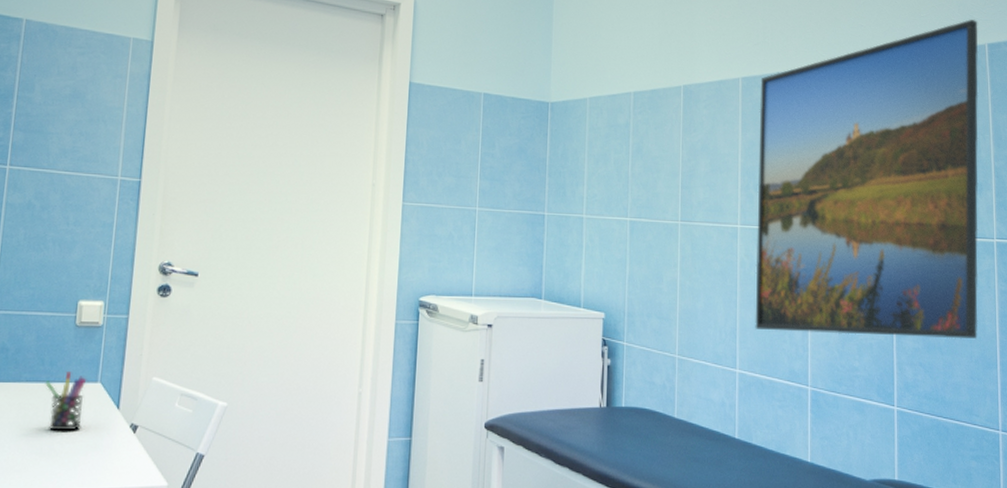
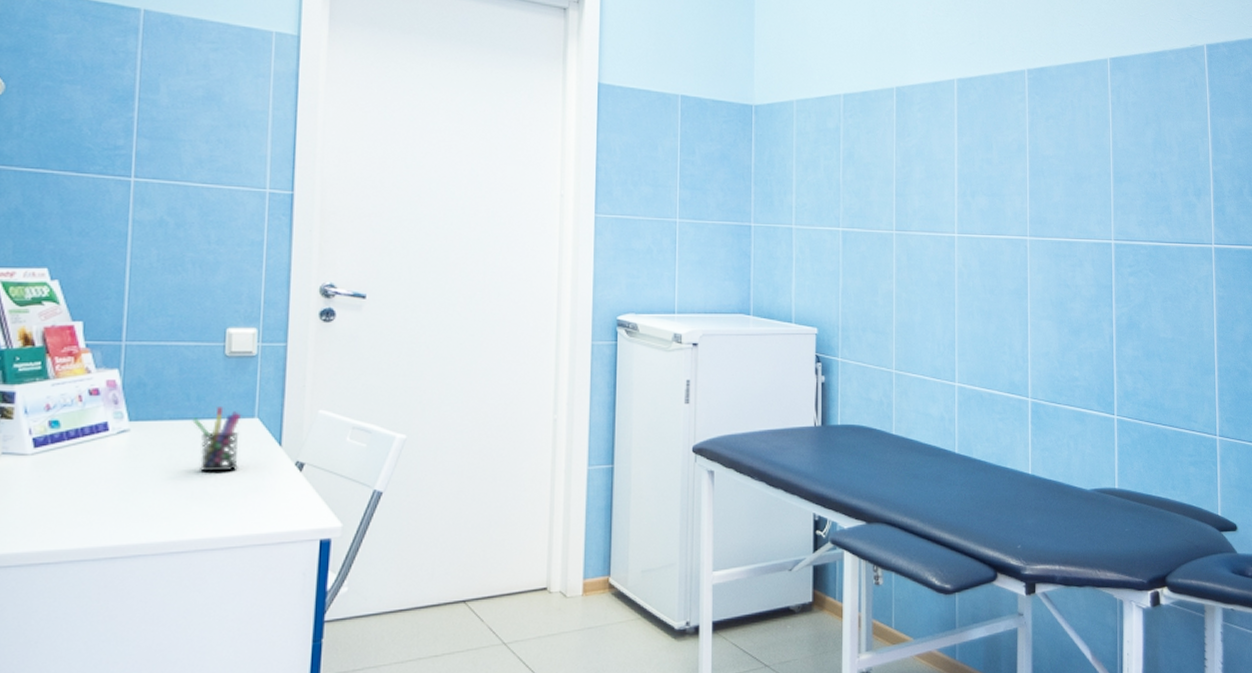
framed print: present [755,19,979,340] -> none [974,19,1198,346]

